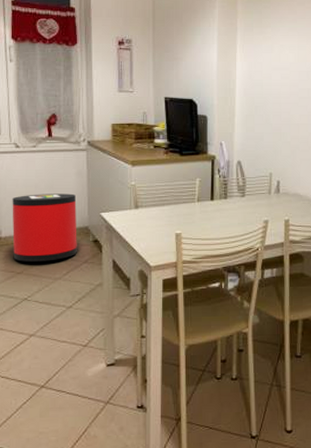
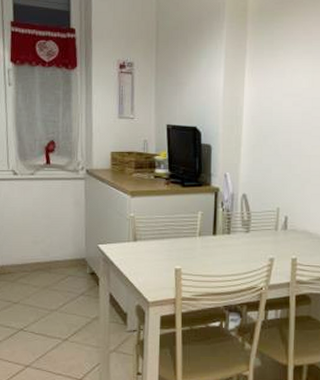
trash can: present [12,193,77,262] -> none [9,223,74,292]

